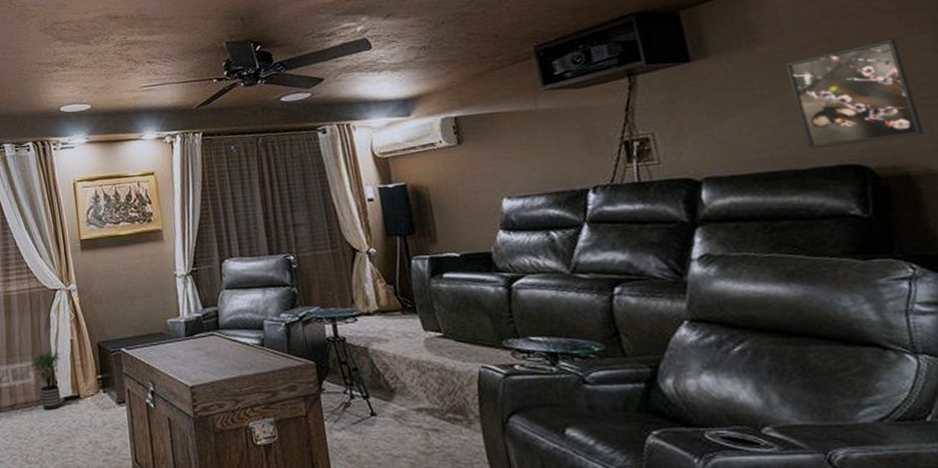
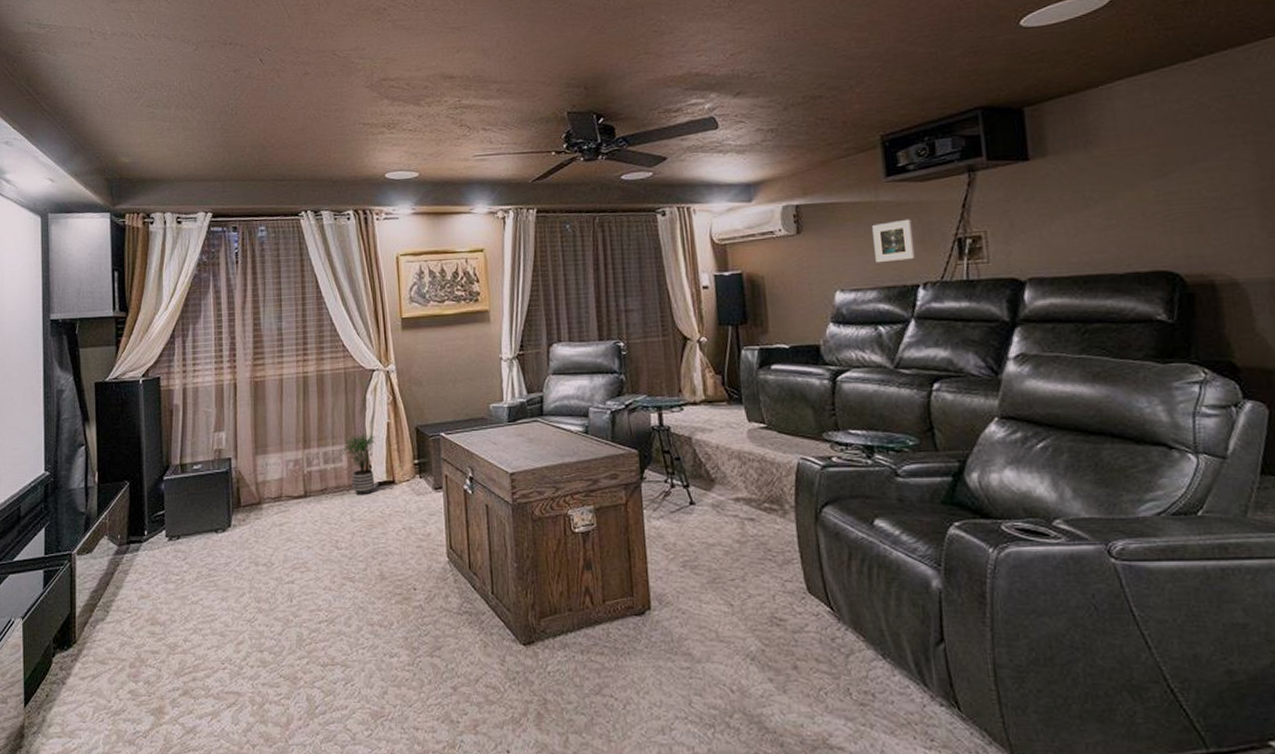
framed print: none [534,124,582,170] -> present [872,219,915,263]
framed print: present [784,38,924,149] -> none [1116,148,1232,253]

